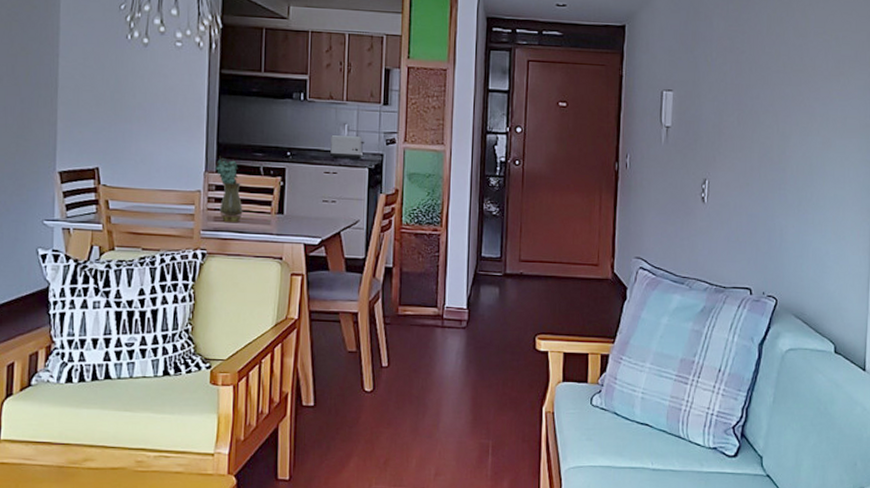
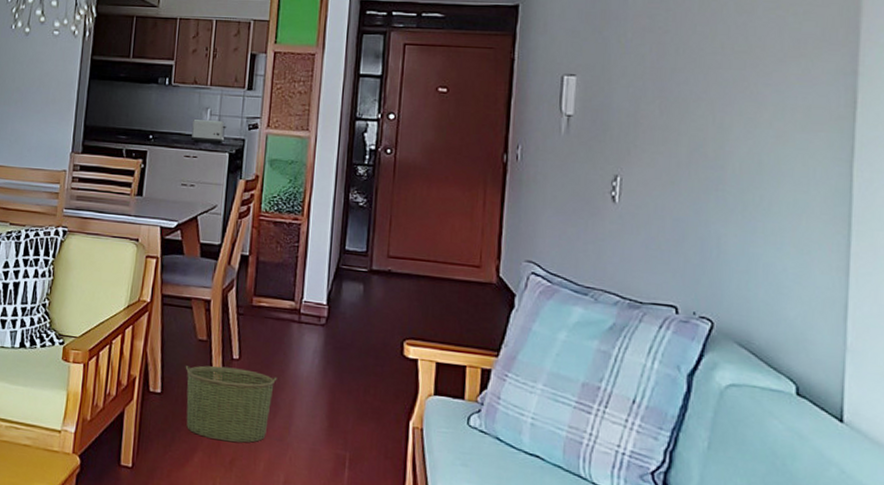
vase: present [215,156,243,223] -> none [81,137,104,203]
basket: none [336,374,425,445] -> present [185,365,278,443]

